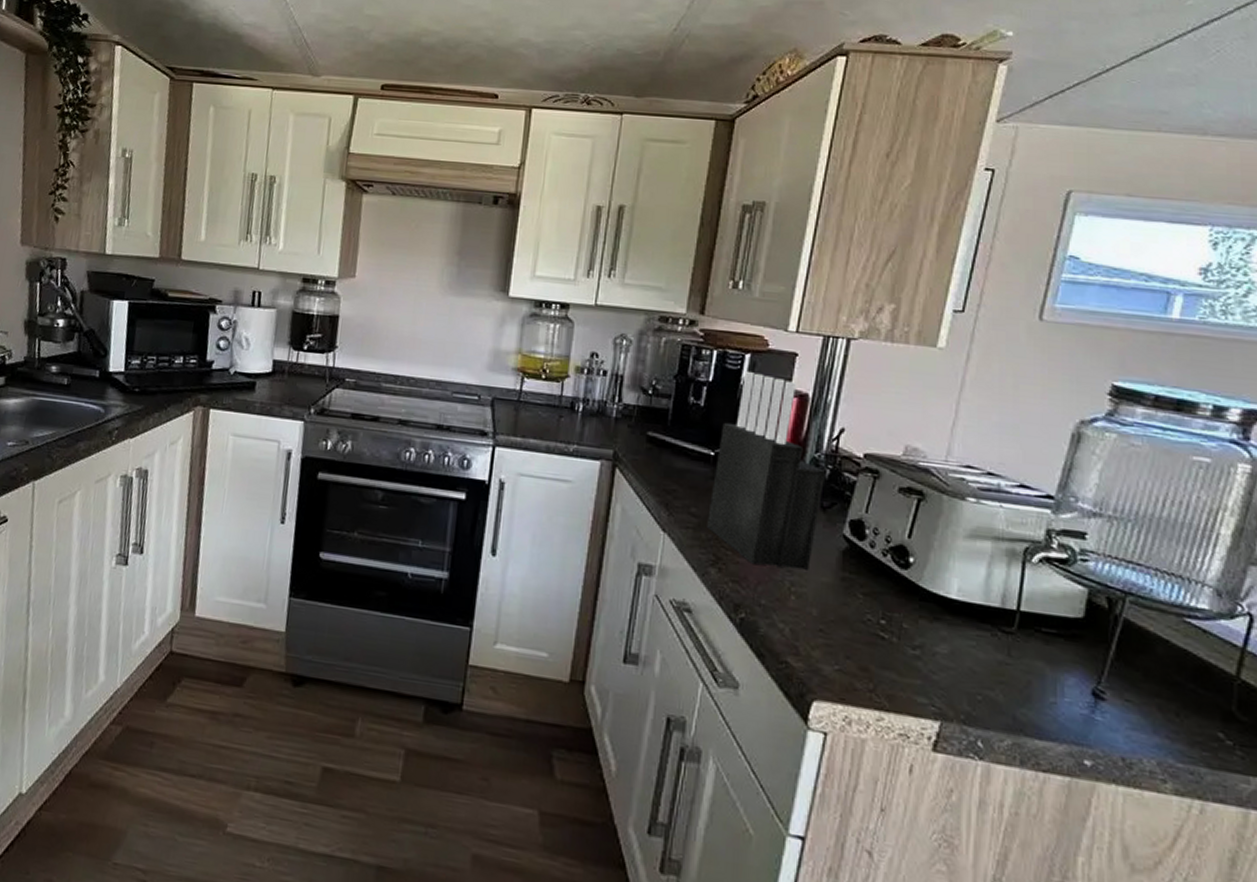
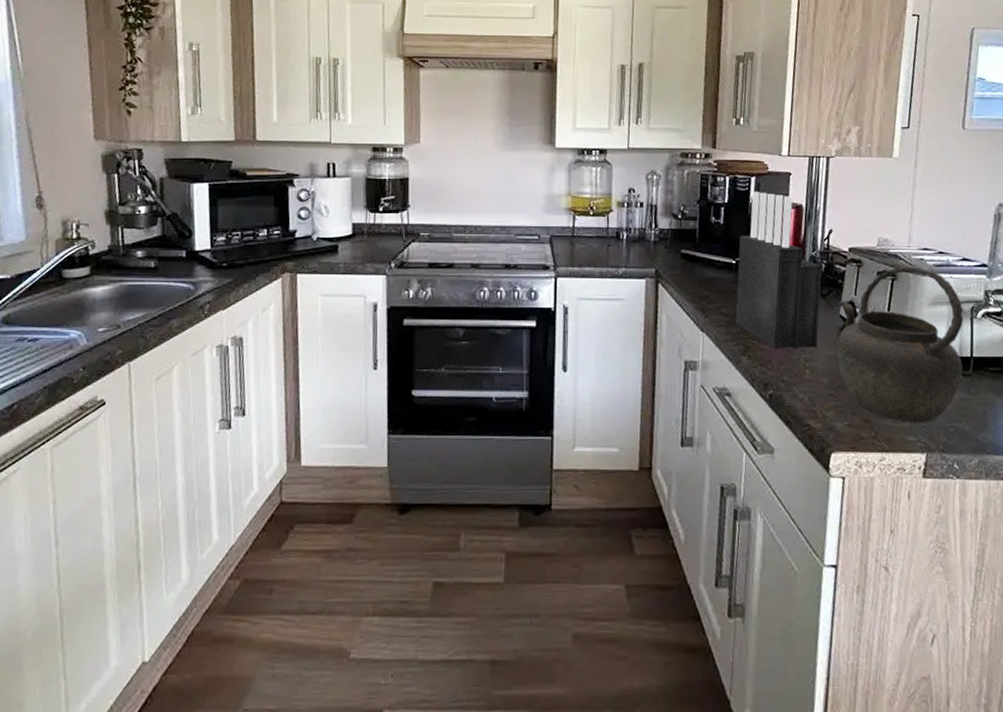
kettle: none [833,484,1012,684] -> present [836,266,964,423]

